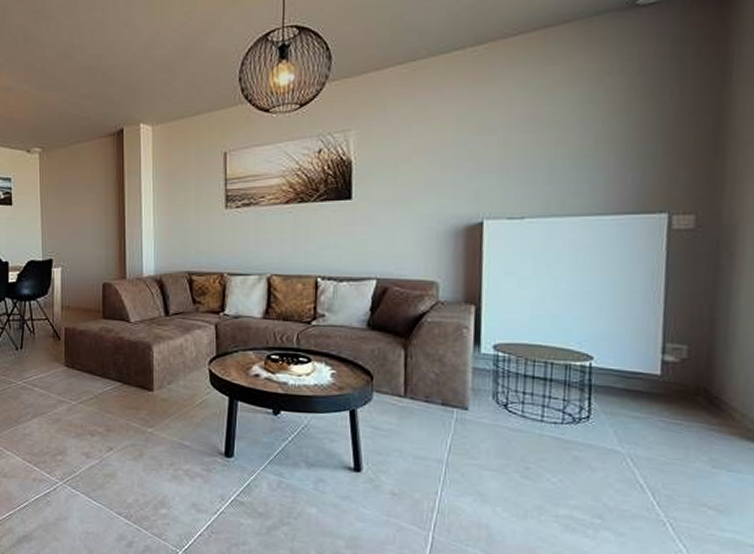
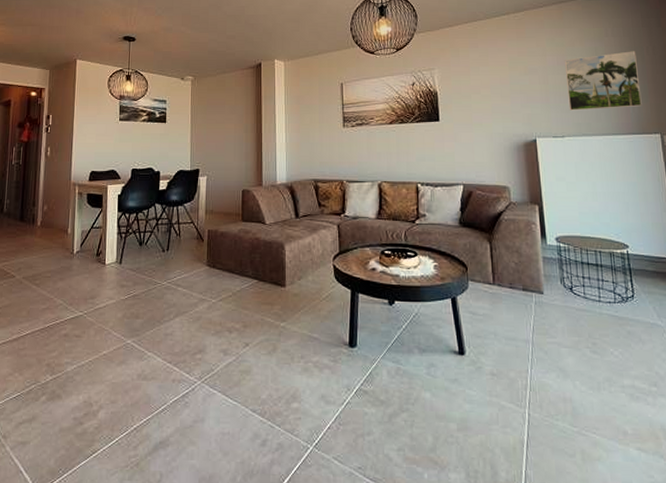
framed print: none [536,95,652,183] -> present [564,51,642,111]

